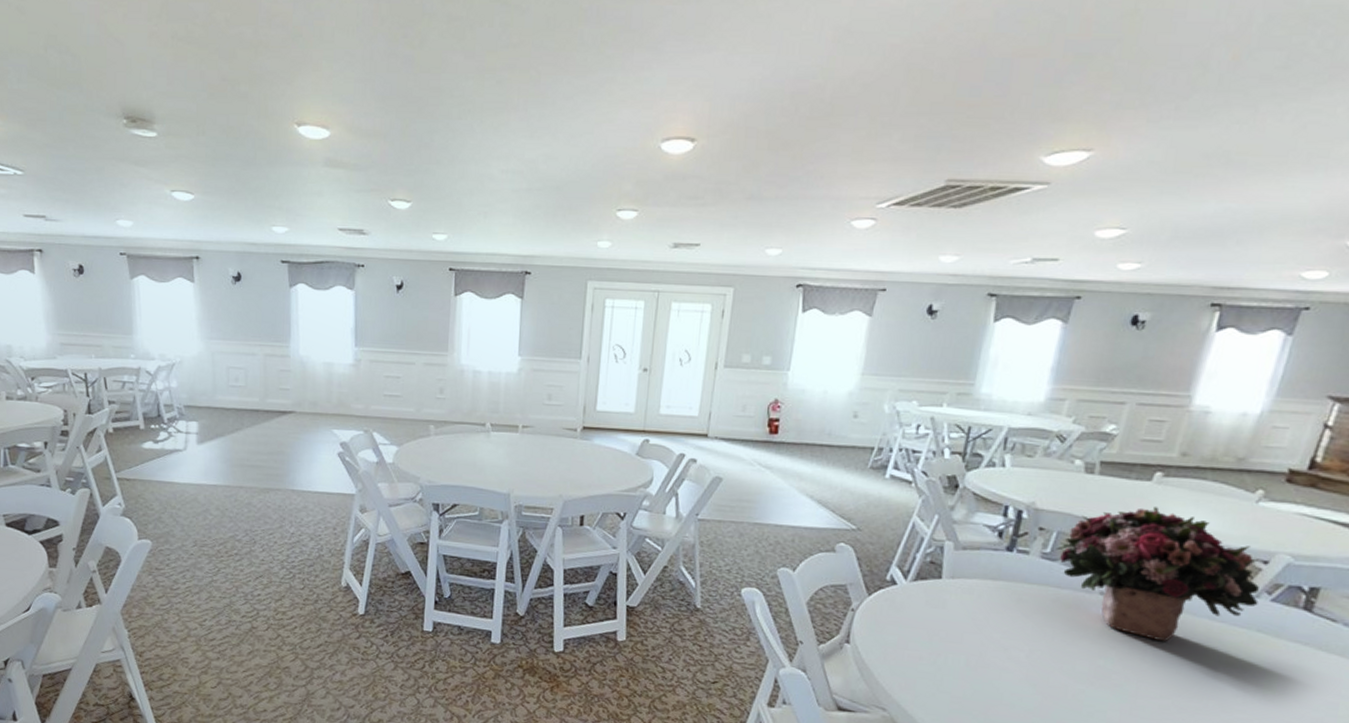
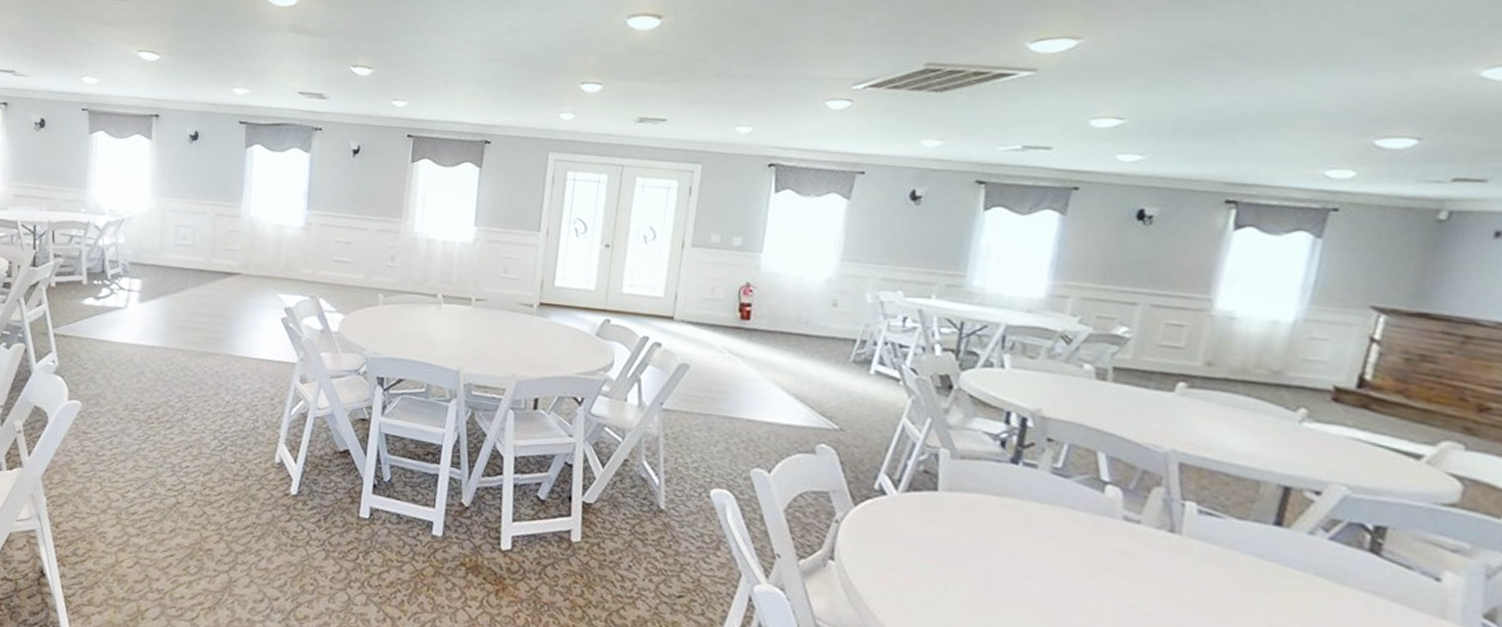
bouquet: present [1055,507,1260,642] -> none [1067,422,1314,582]

